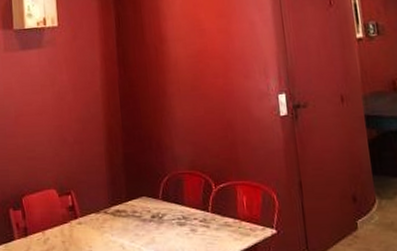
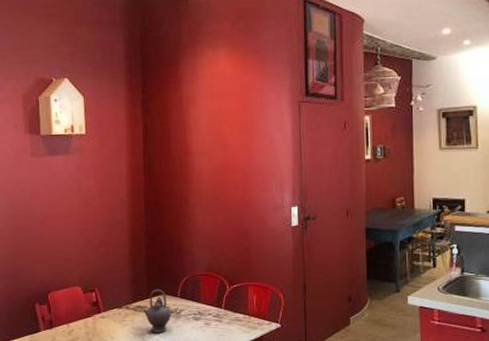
teapot: none [119,191,154,241] -> present [140,290,172,333]

